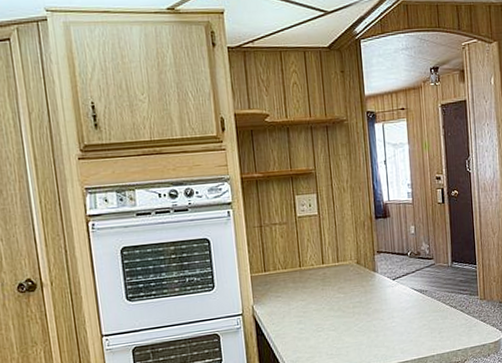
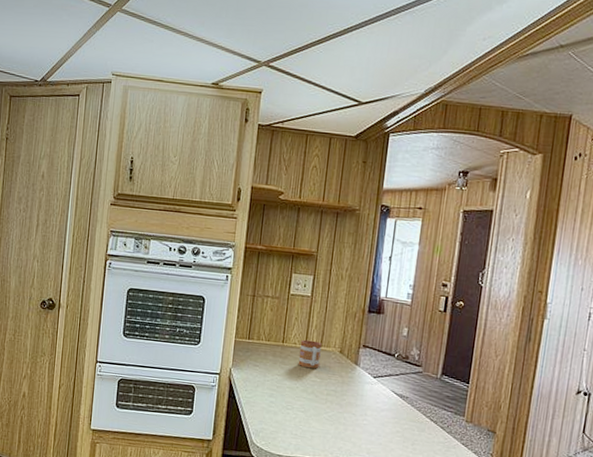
mug: none [317,257,340,287] -> present [298,339,322,369]

